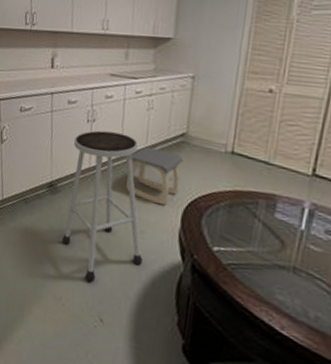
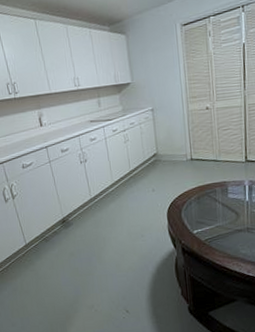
stool: present [62,130,143,282] -> none [73,165,147,285]
stool: present [126,146,184,206] -> none [121,170,161,212]

